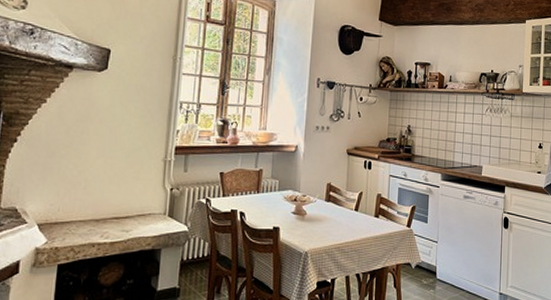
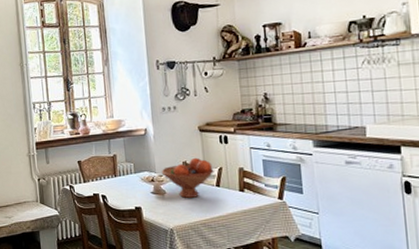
fruit bowl: none [305,180,355,221] -> present [161,157,214,198]

